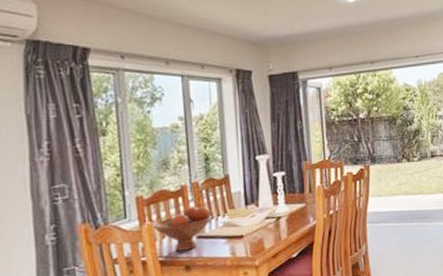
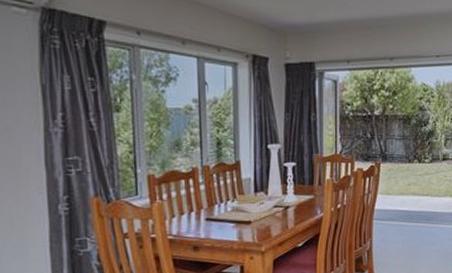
fruit bowl: present [153,206,212,252] -> none [163,188,222,231]

